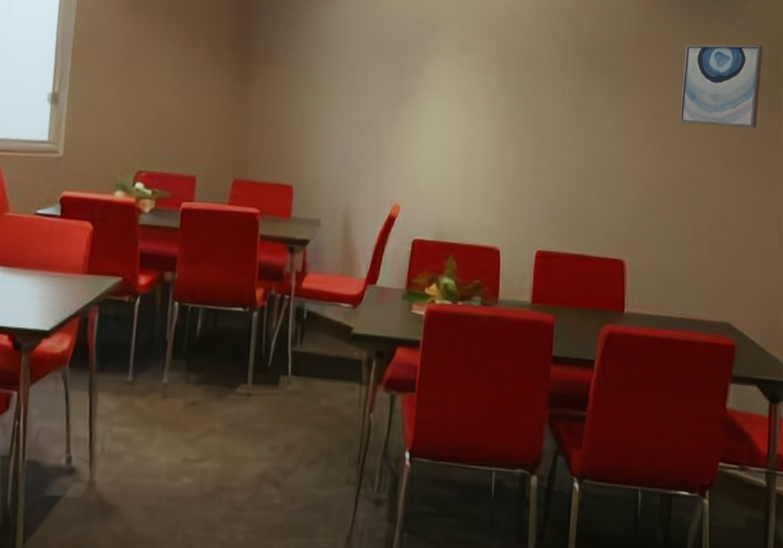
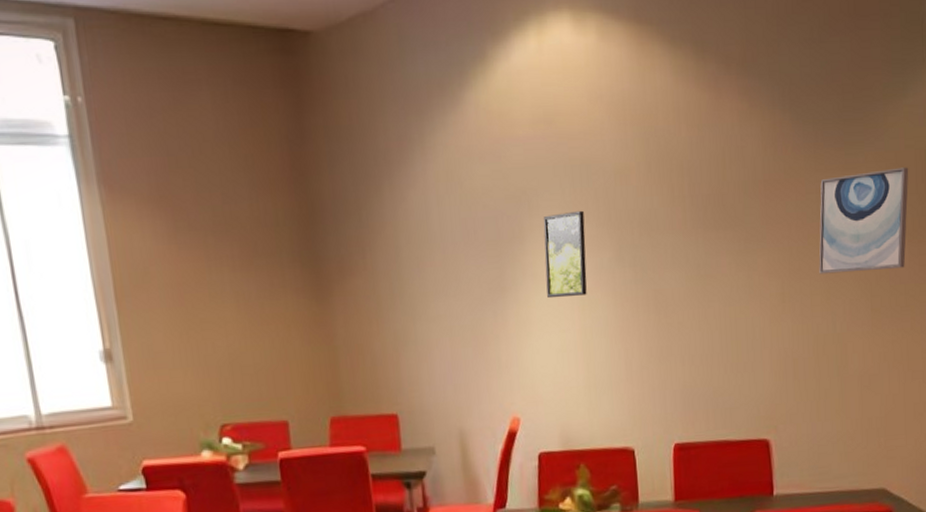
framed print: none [439,39,479,109] -> present [543,210,587,299]

